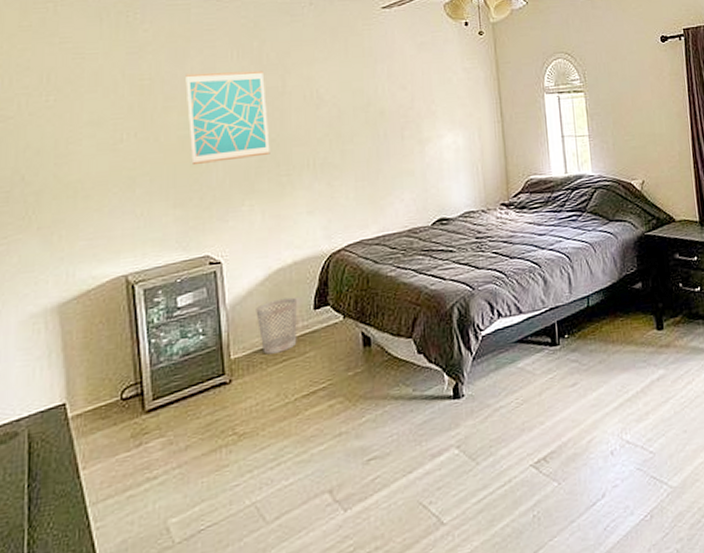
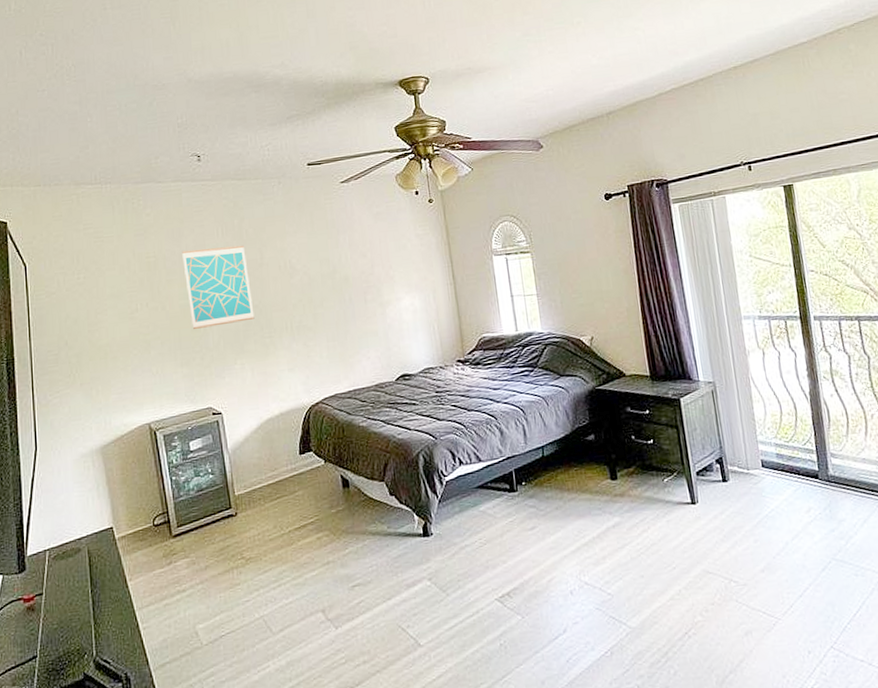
wastebasket: present [256,297,297,355] -> none [252,443,288,492]

